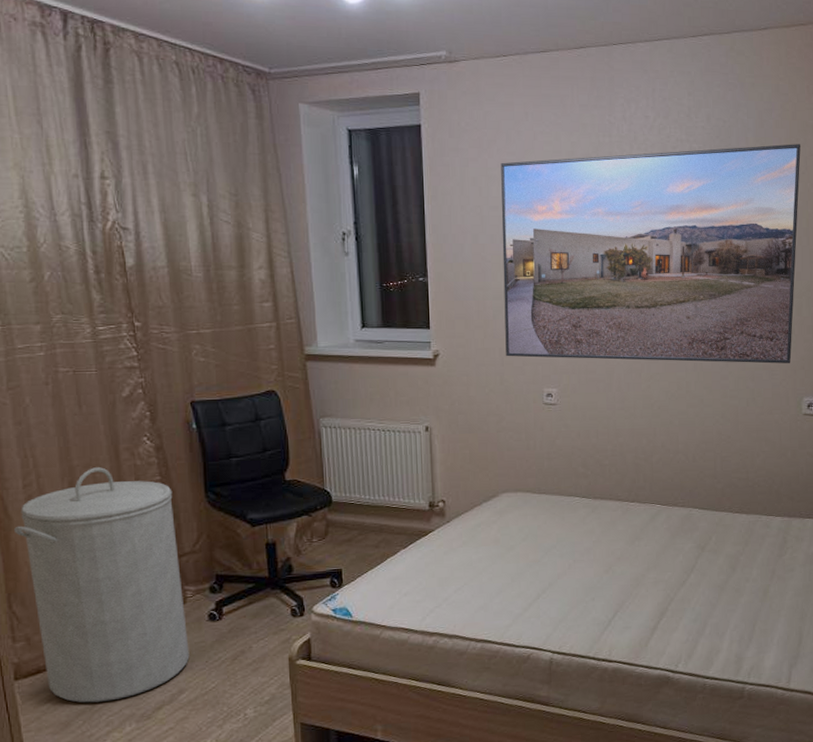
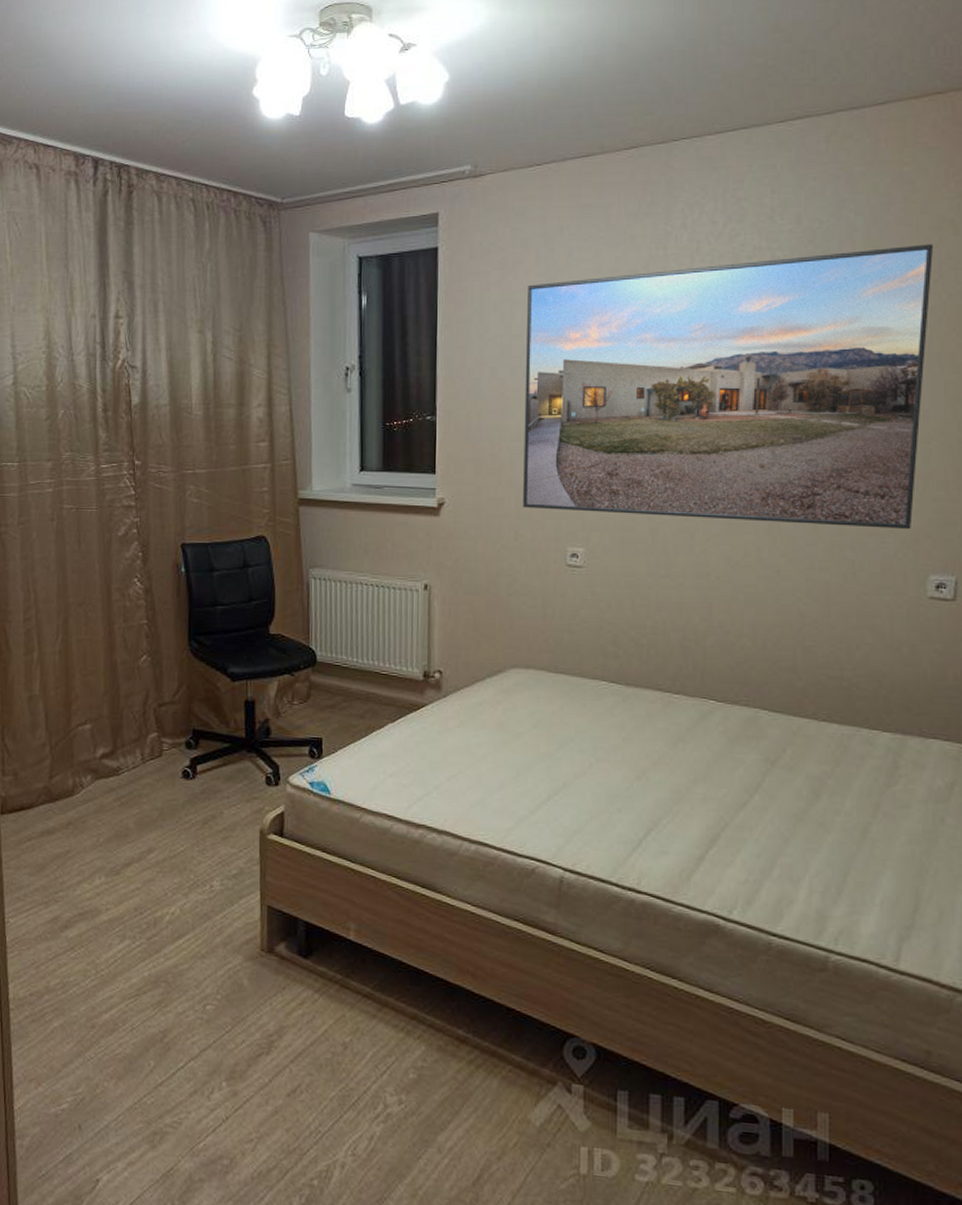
laundry hamper: present [14,467,190,703] -> none [13,606,162,850]

